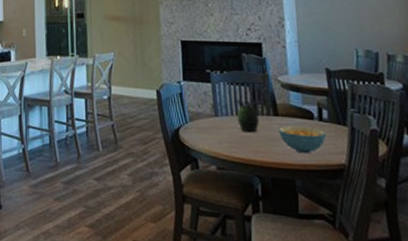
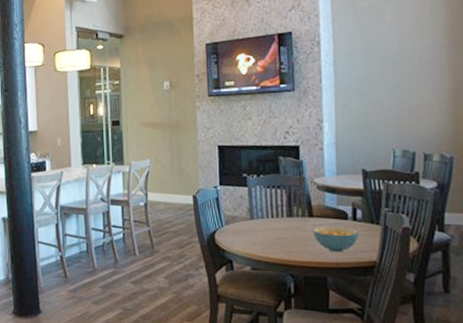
succulent plant: present [236,98,260,132] -> none [272,200,295,234]

